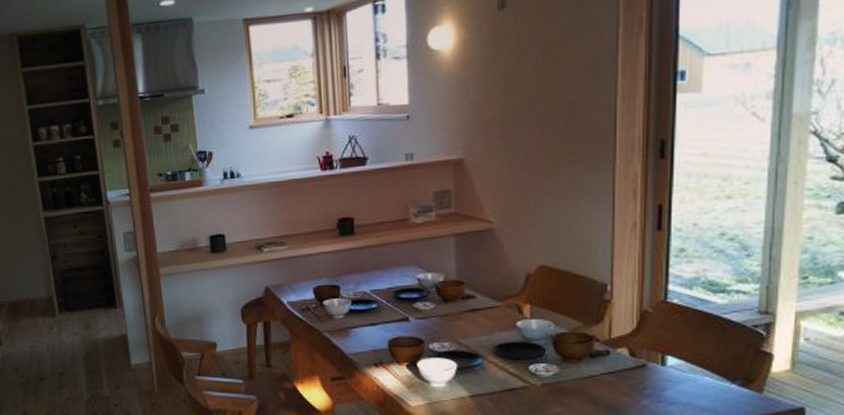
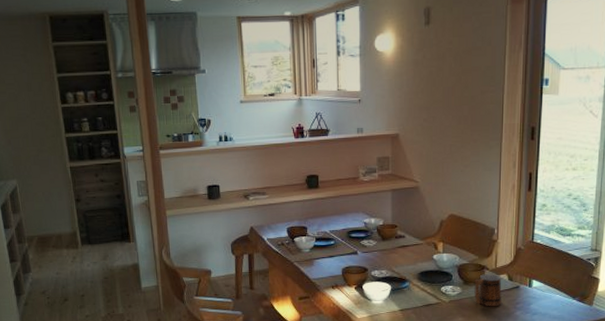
mug: none [578,347,620,393] -> present [474,274,502,307]

